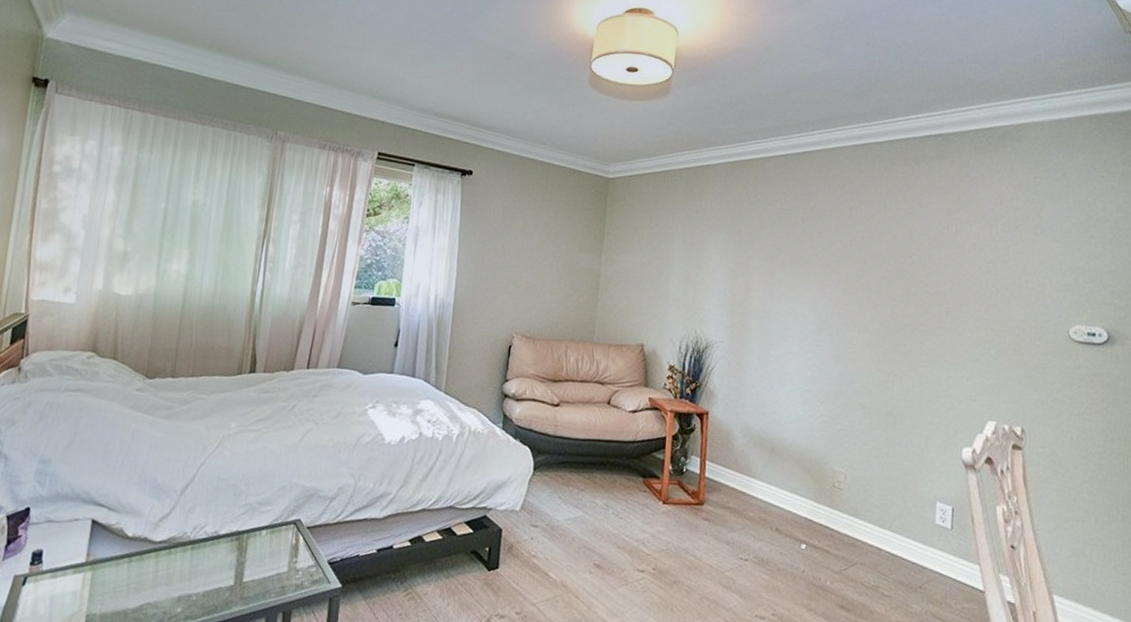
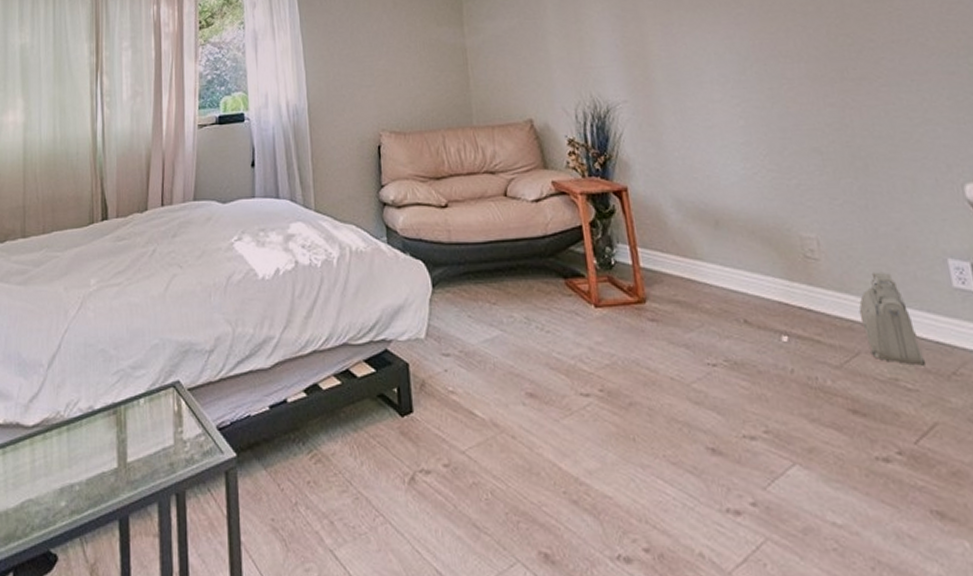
handbag: none [862,504,901,579] -> present [859,272,925,366]

